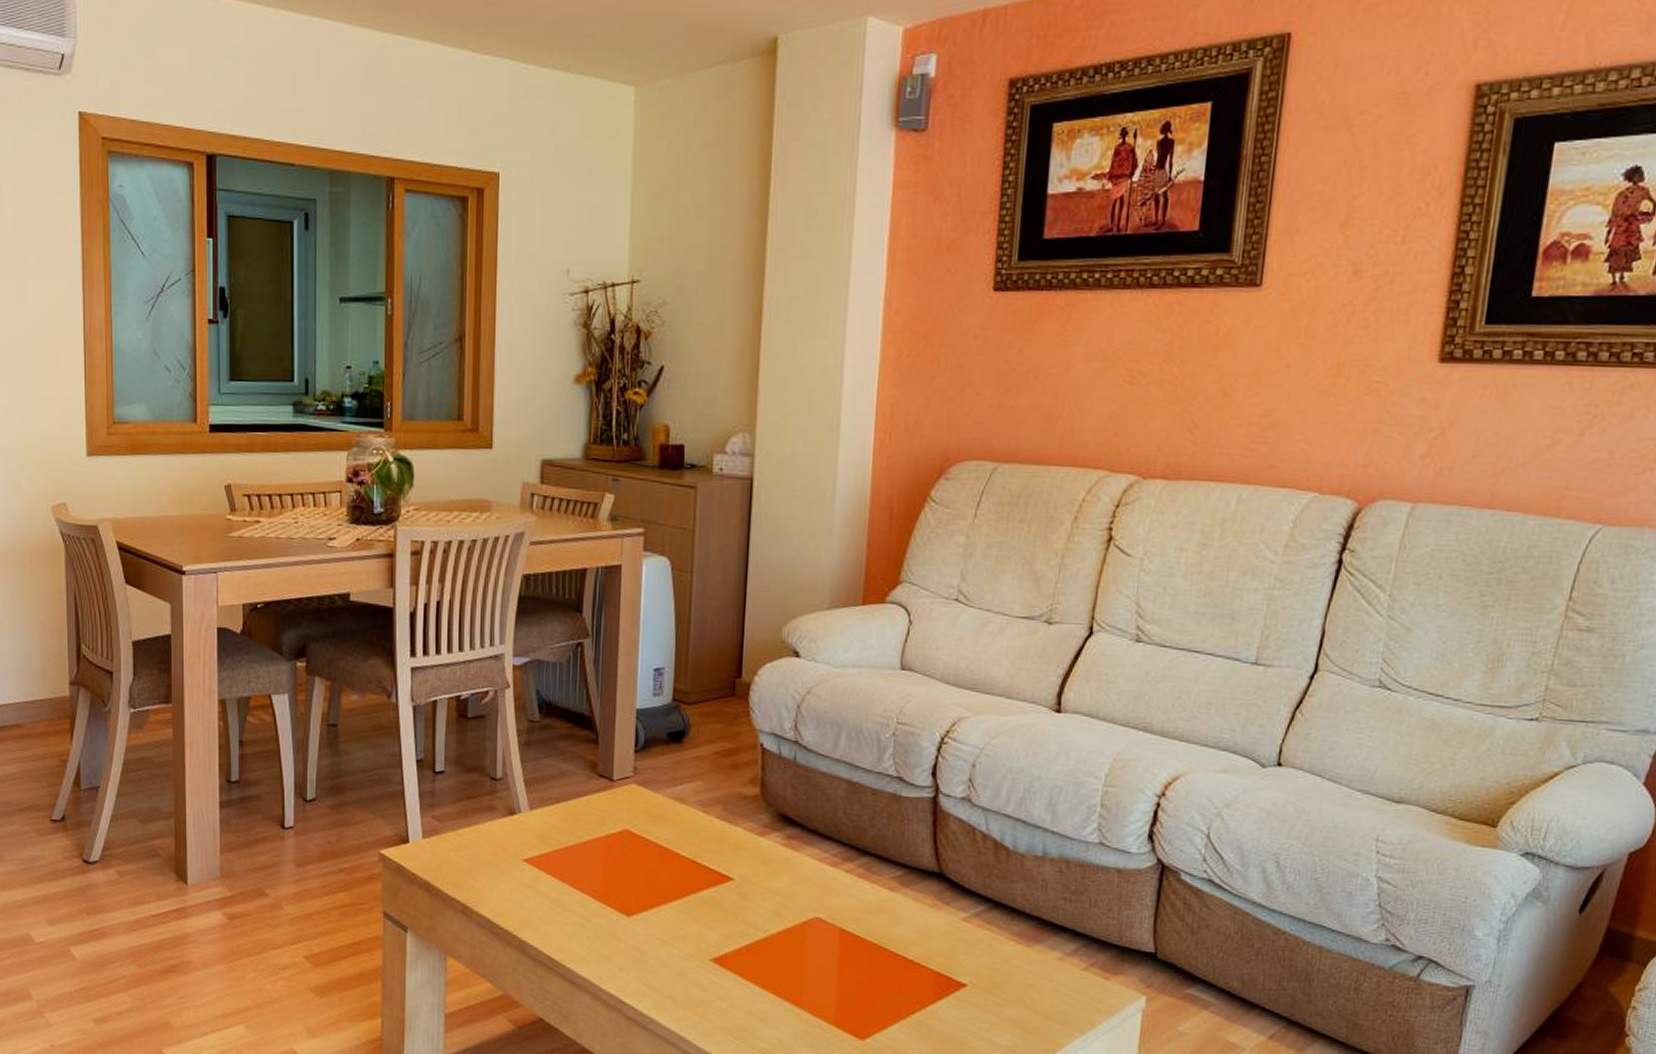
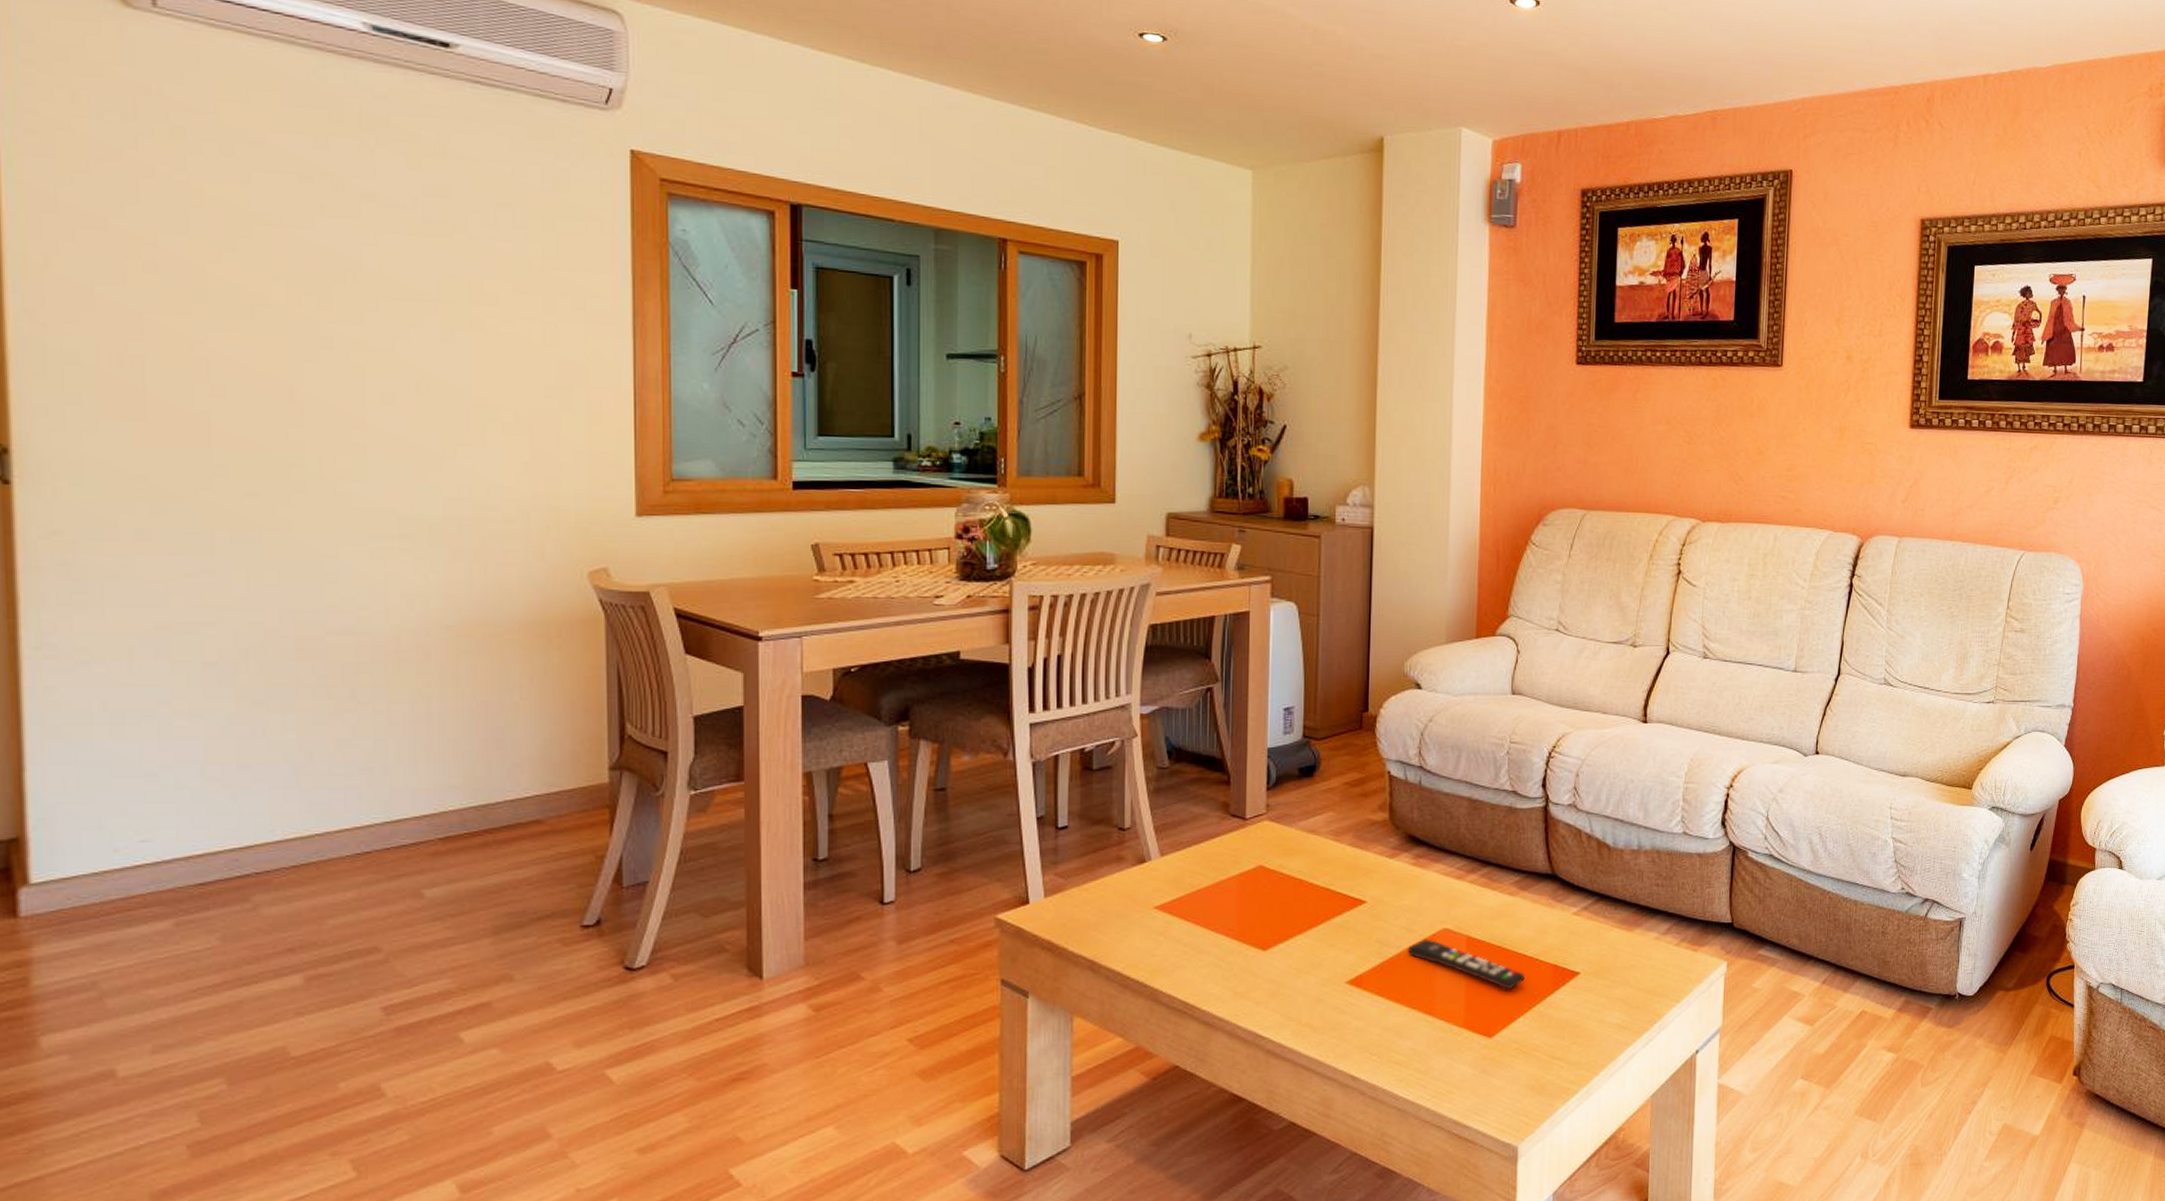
remote control: none [776,925,903,992] -> present [1408,939,1525,990]

